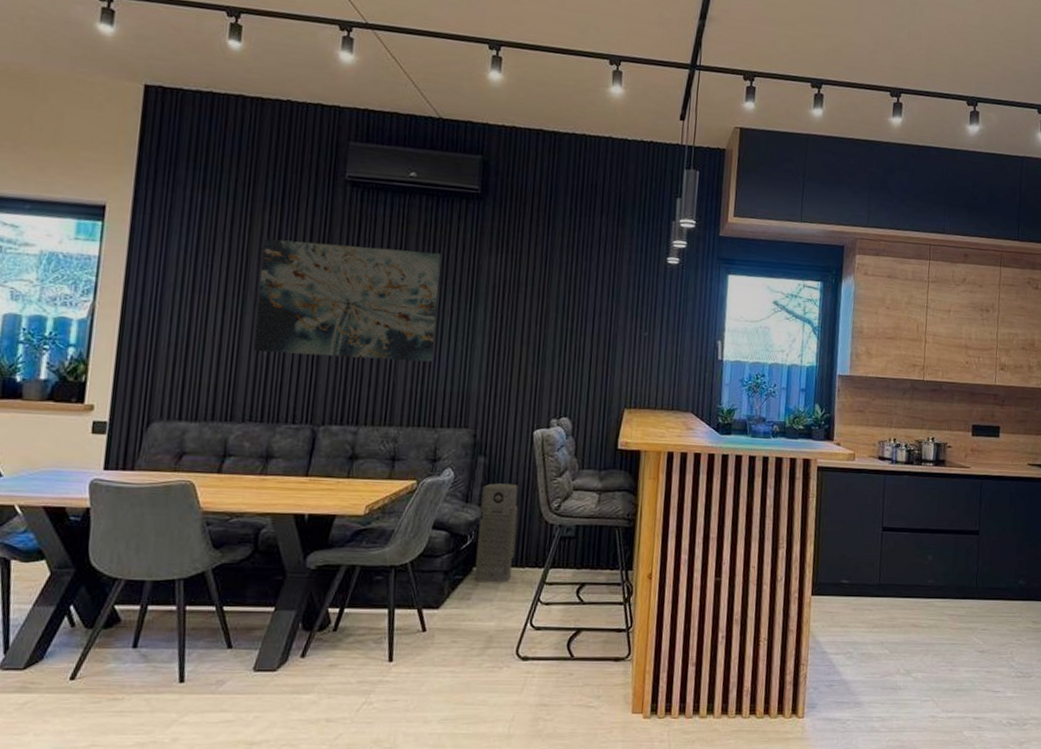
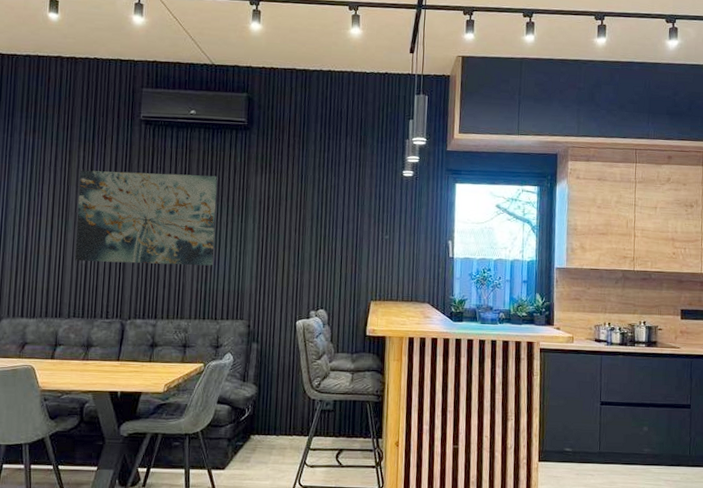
air purifier: present [474,483,519,583] -> none [252,365,286,448]

